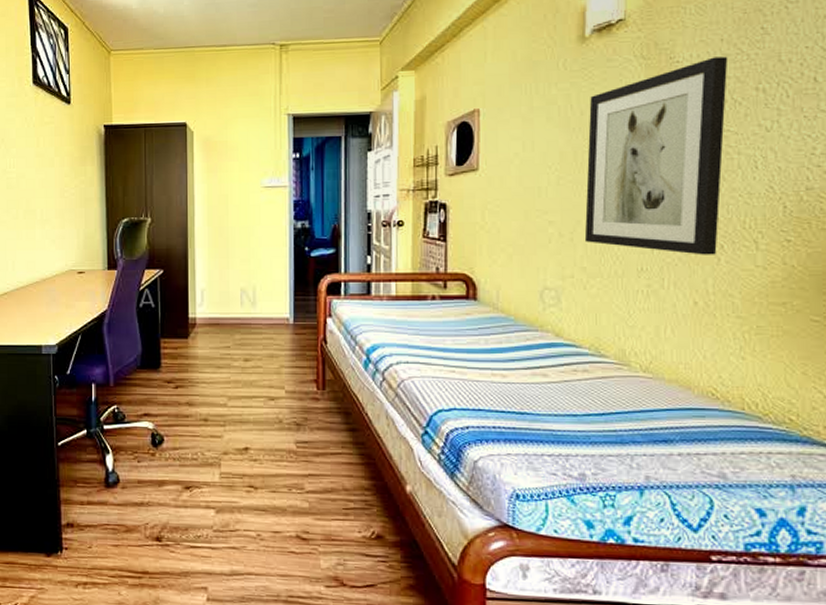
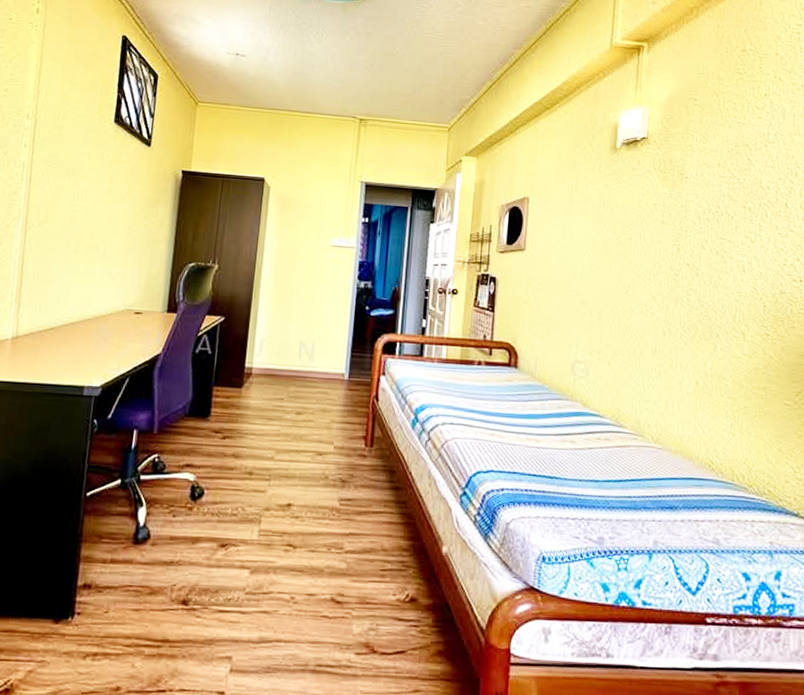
wall art: present [584,56,728,255] -> none [610,177,724,342]

